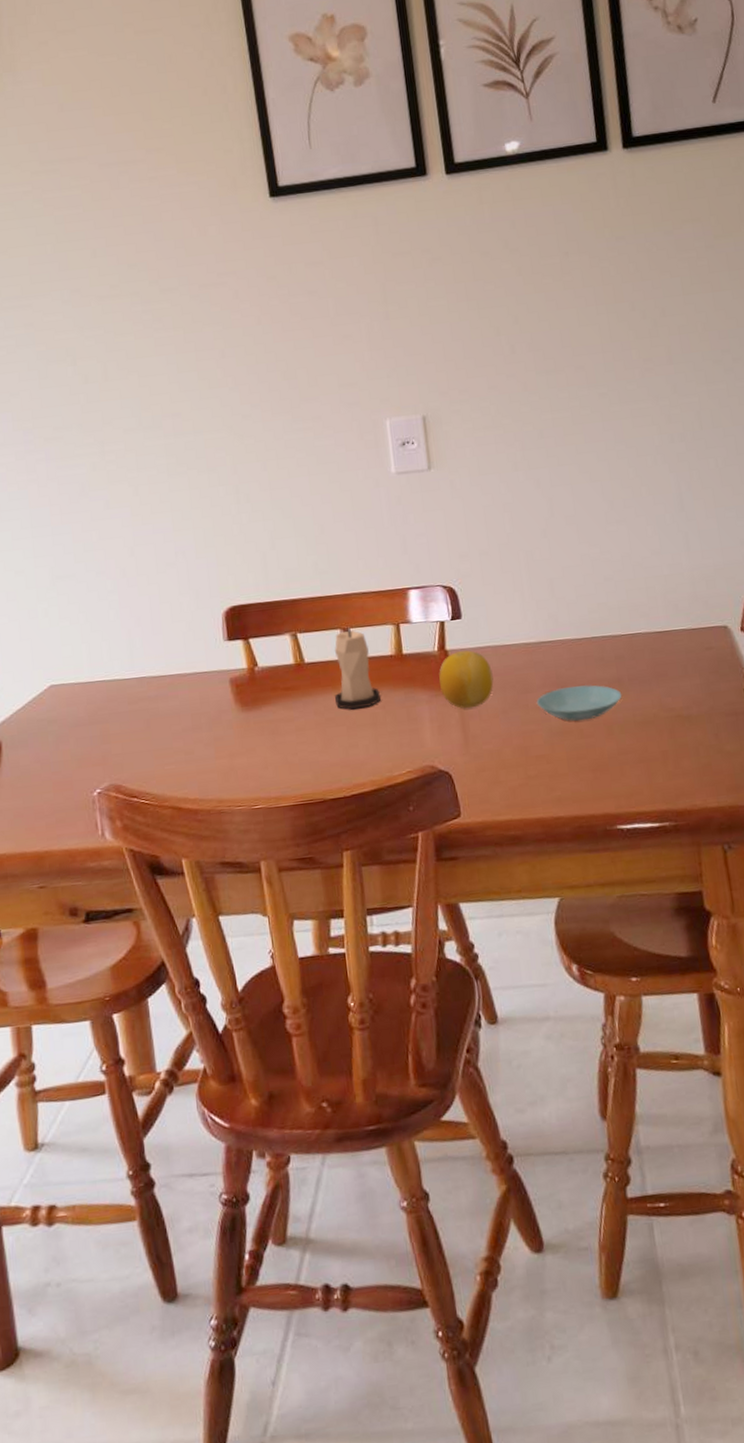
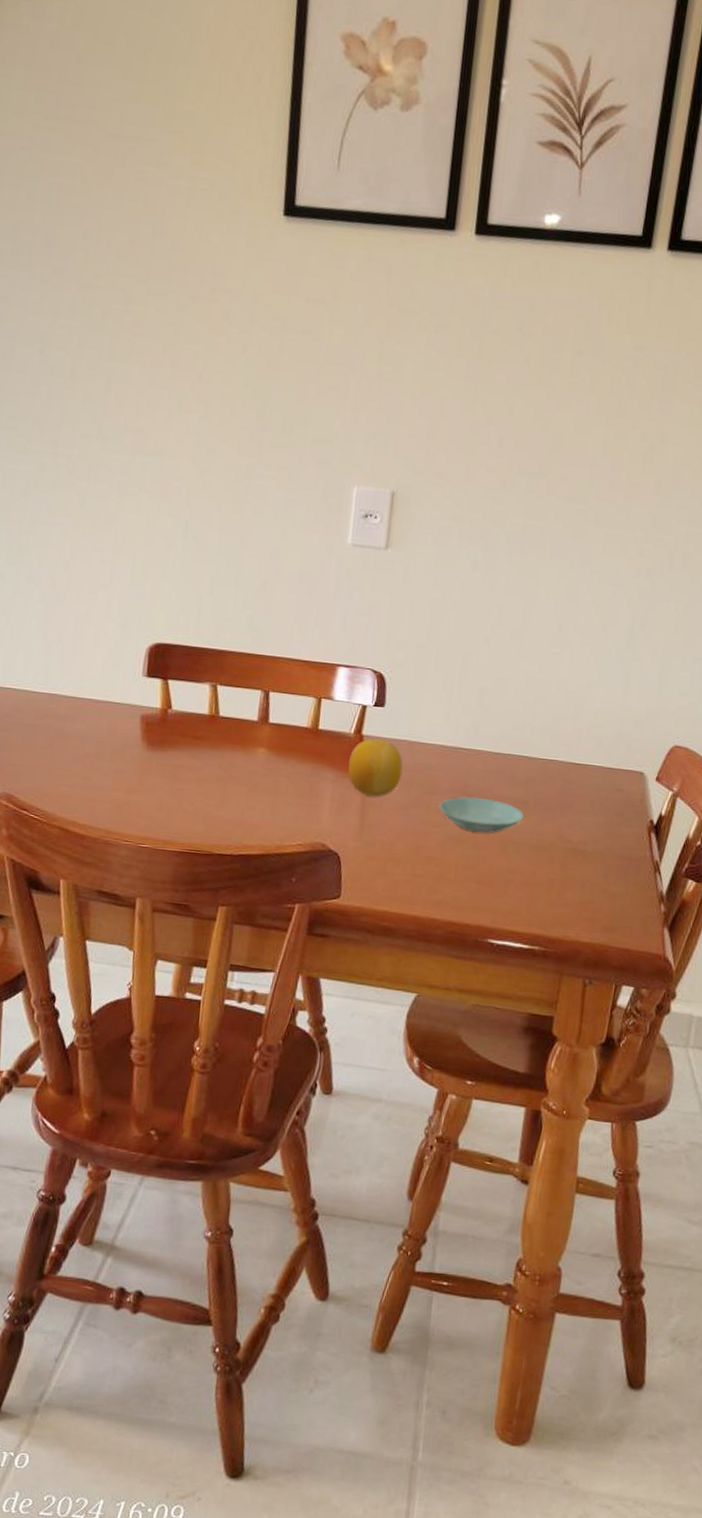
candle: present [334,627,381,710] -> none [242,691,288,773]

